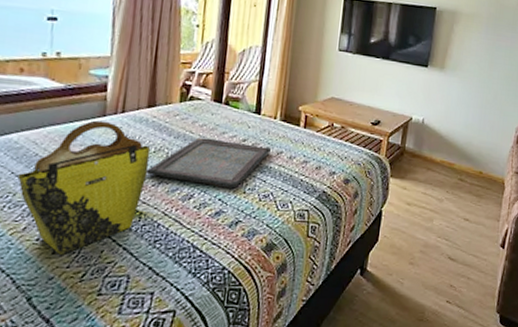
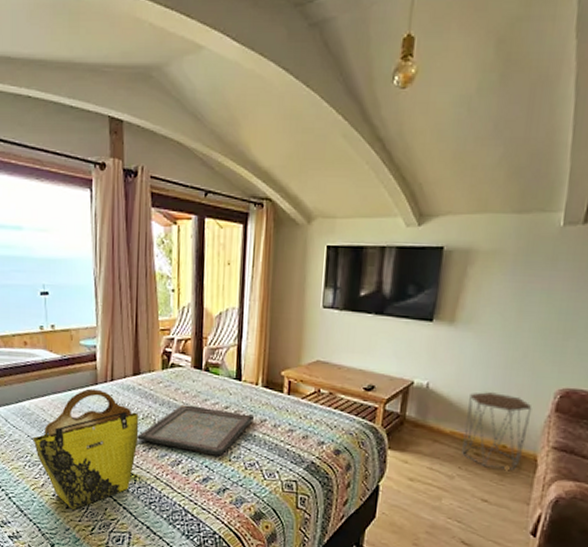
side table: none [449,127,501,192] -> present [462,392,532,470]

